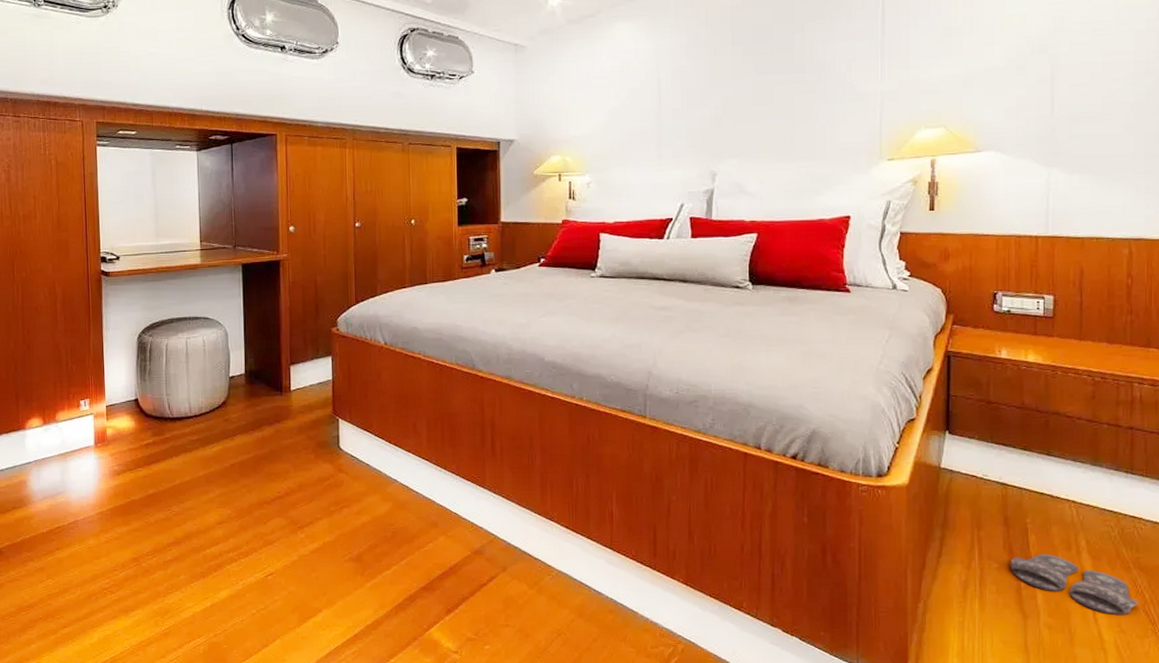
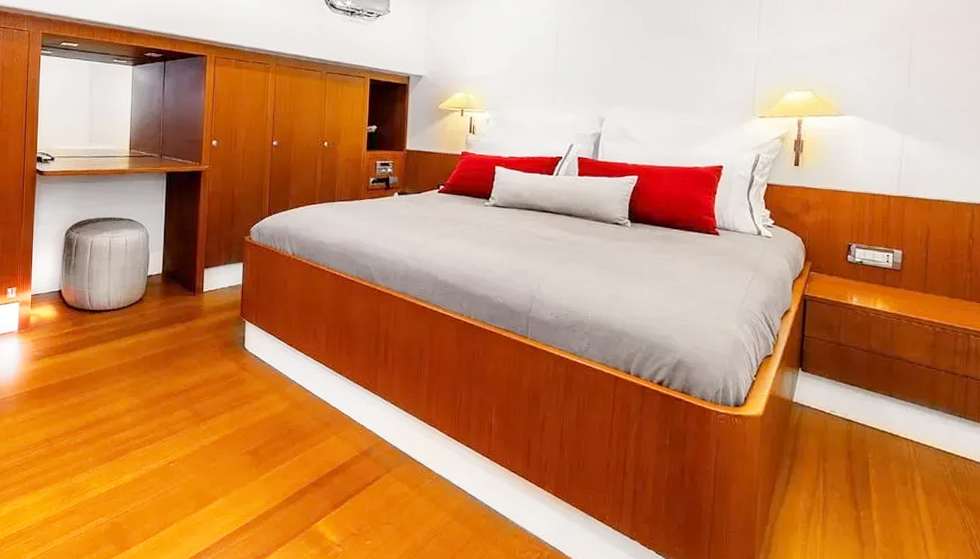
slippers: present [1010,553,1139,615] -> none [851,486,967,548]

